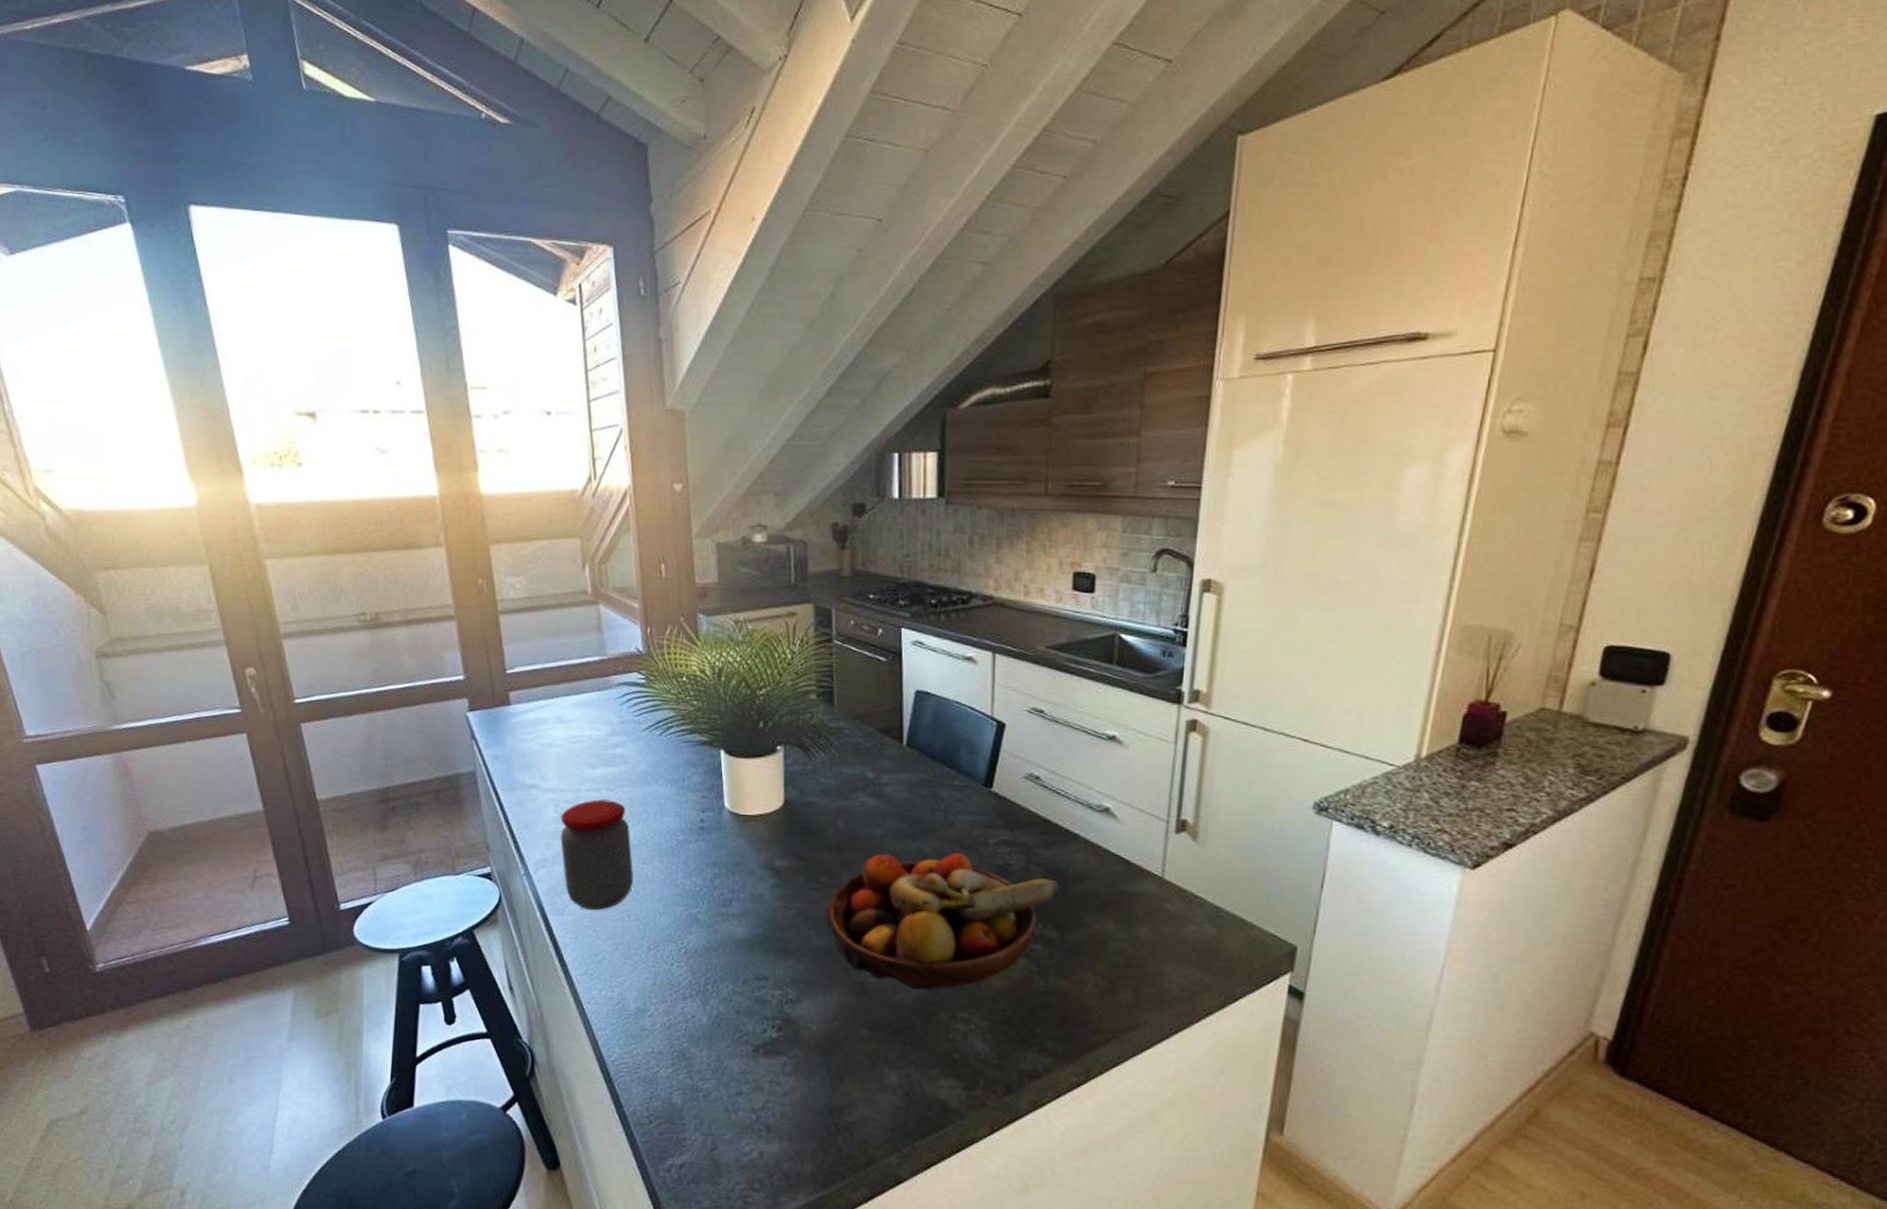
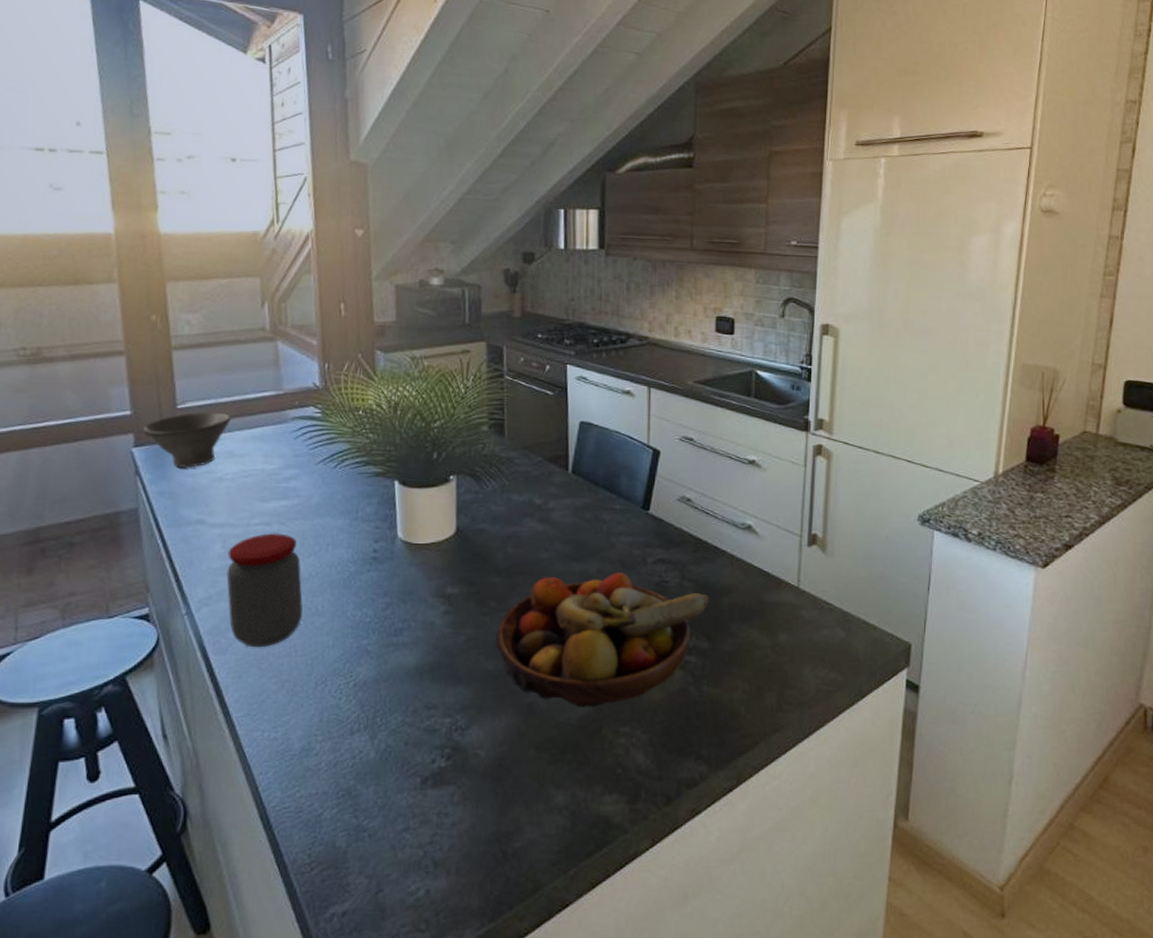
bowl: none [476,678,558,734] -> present [143,412,232,469]

